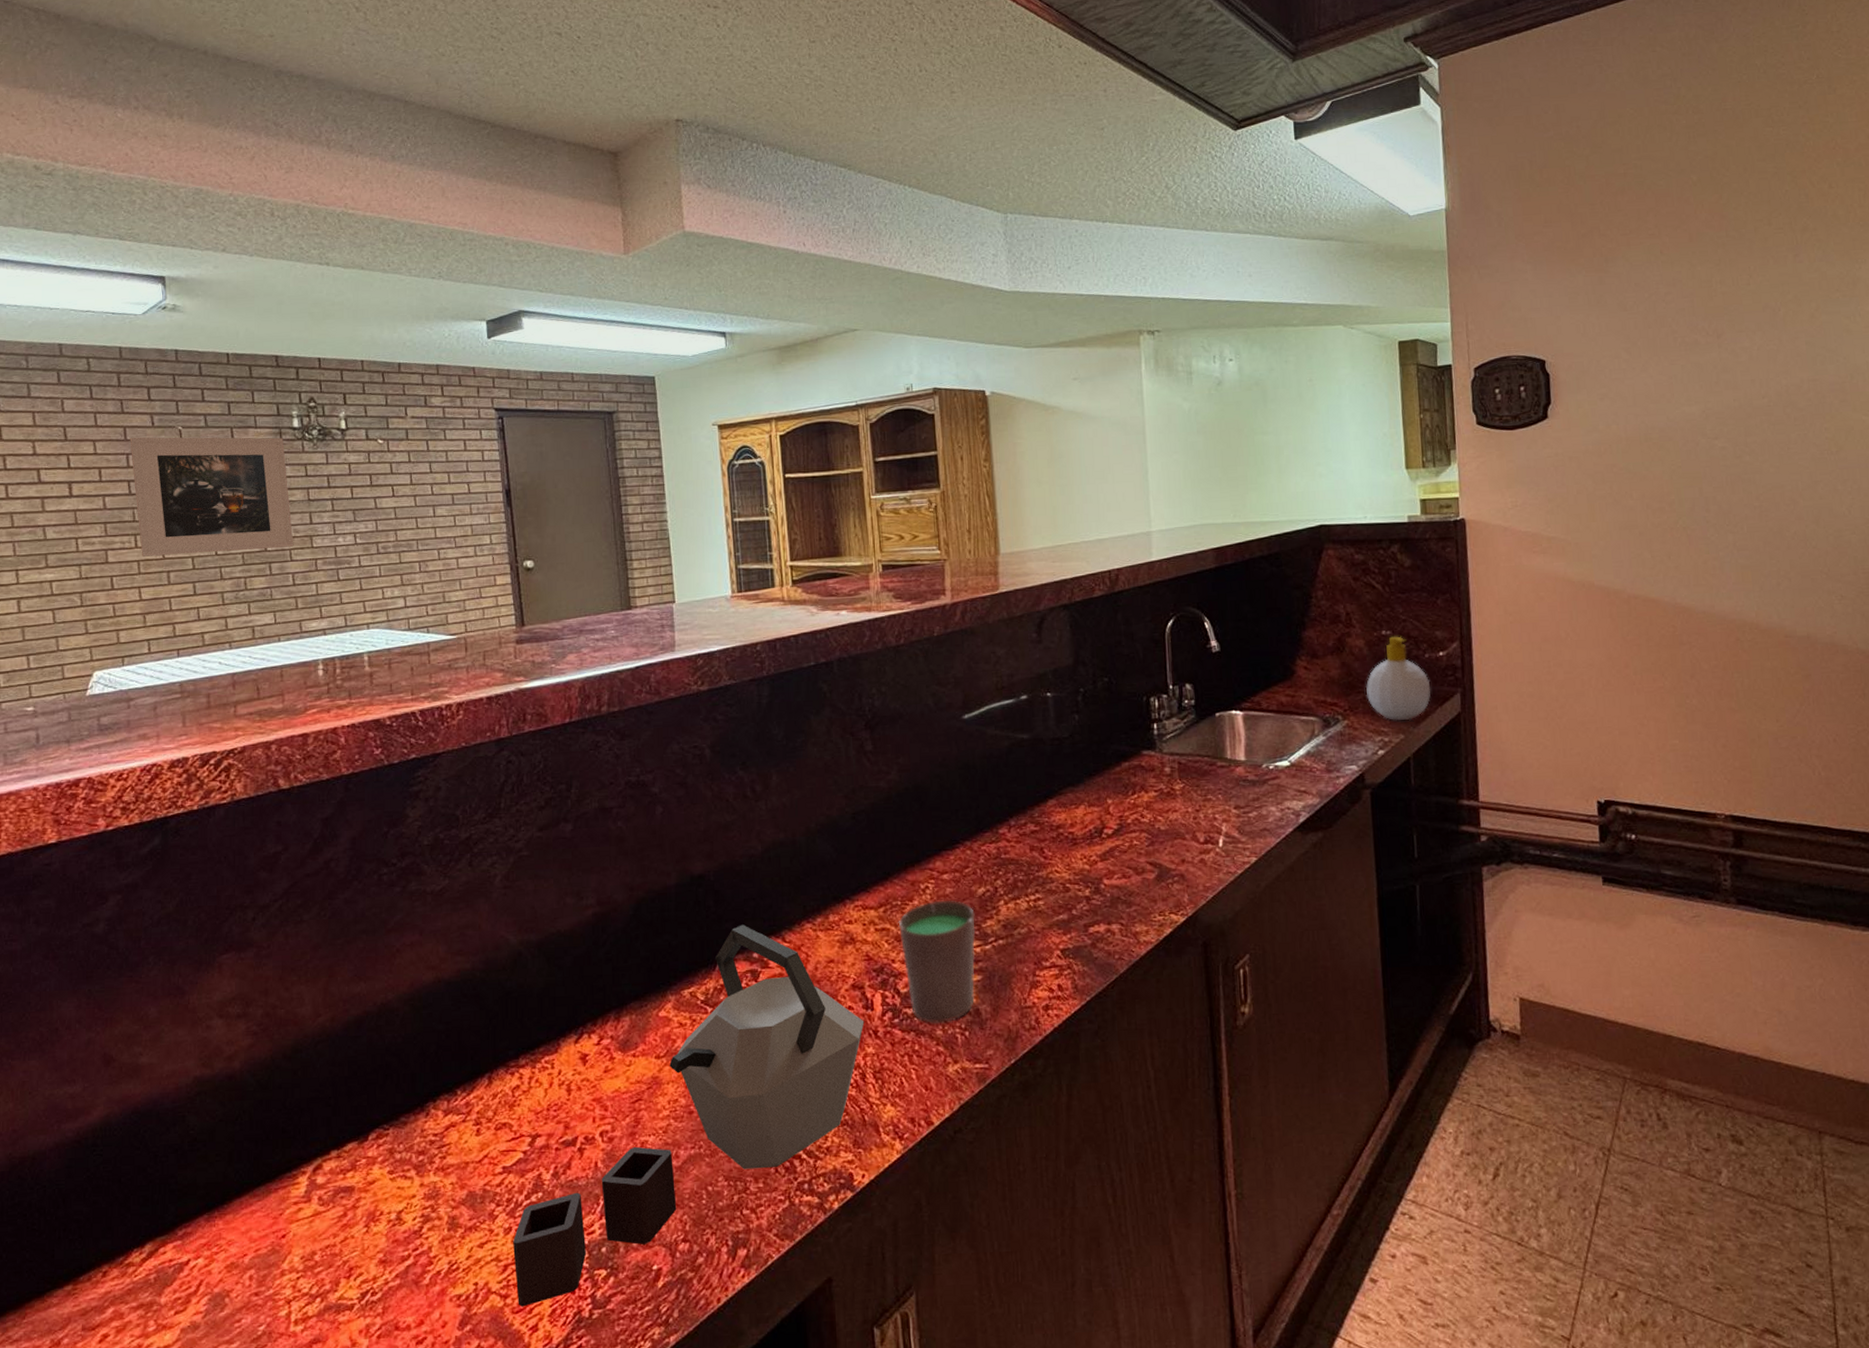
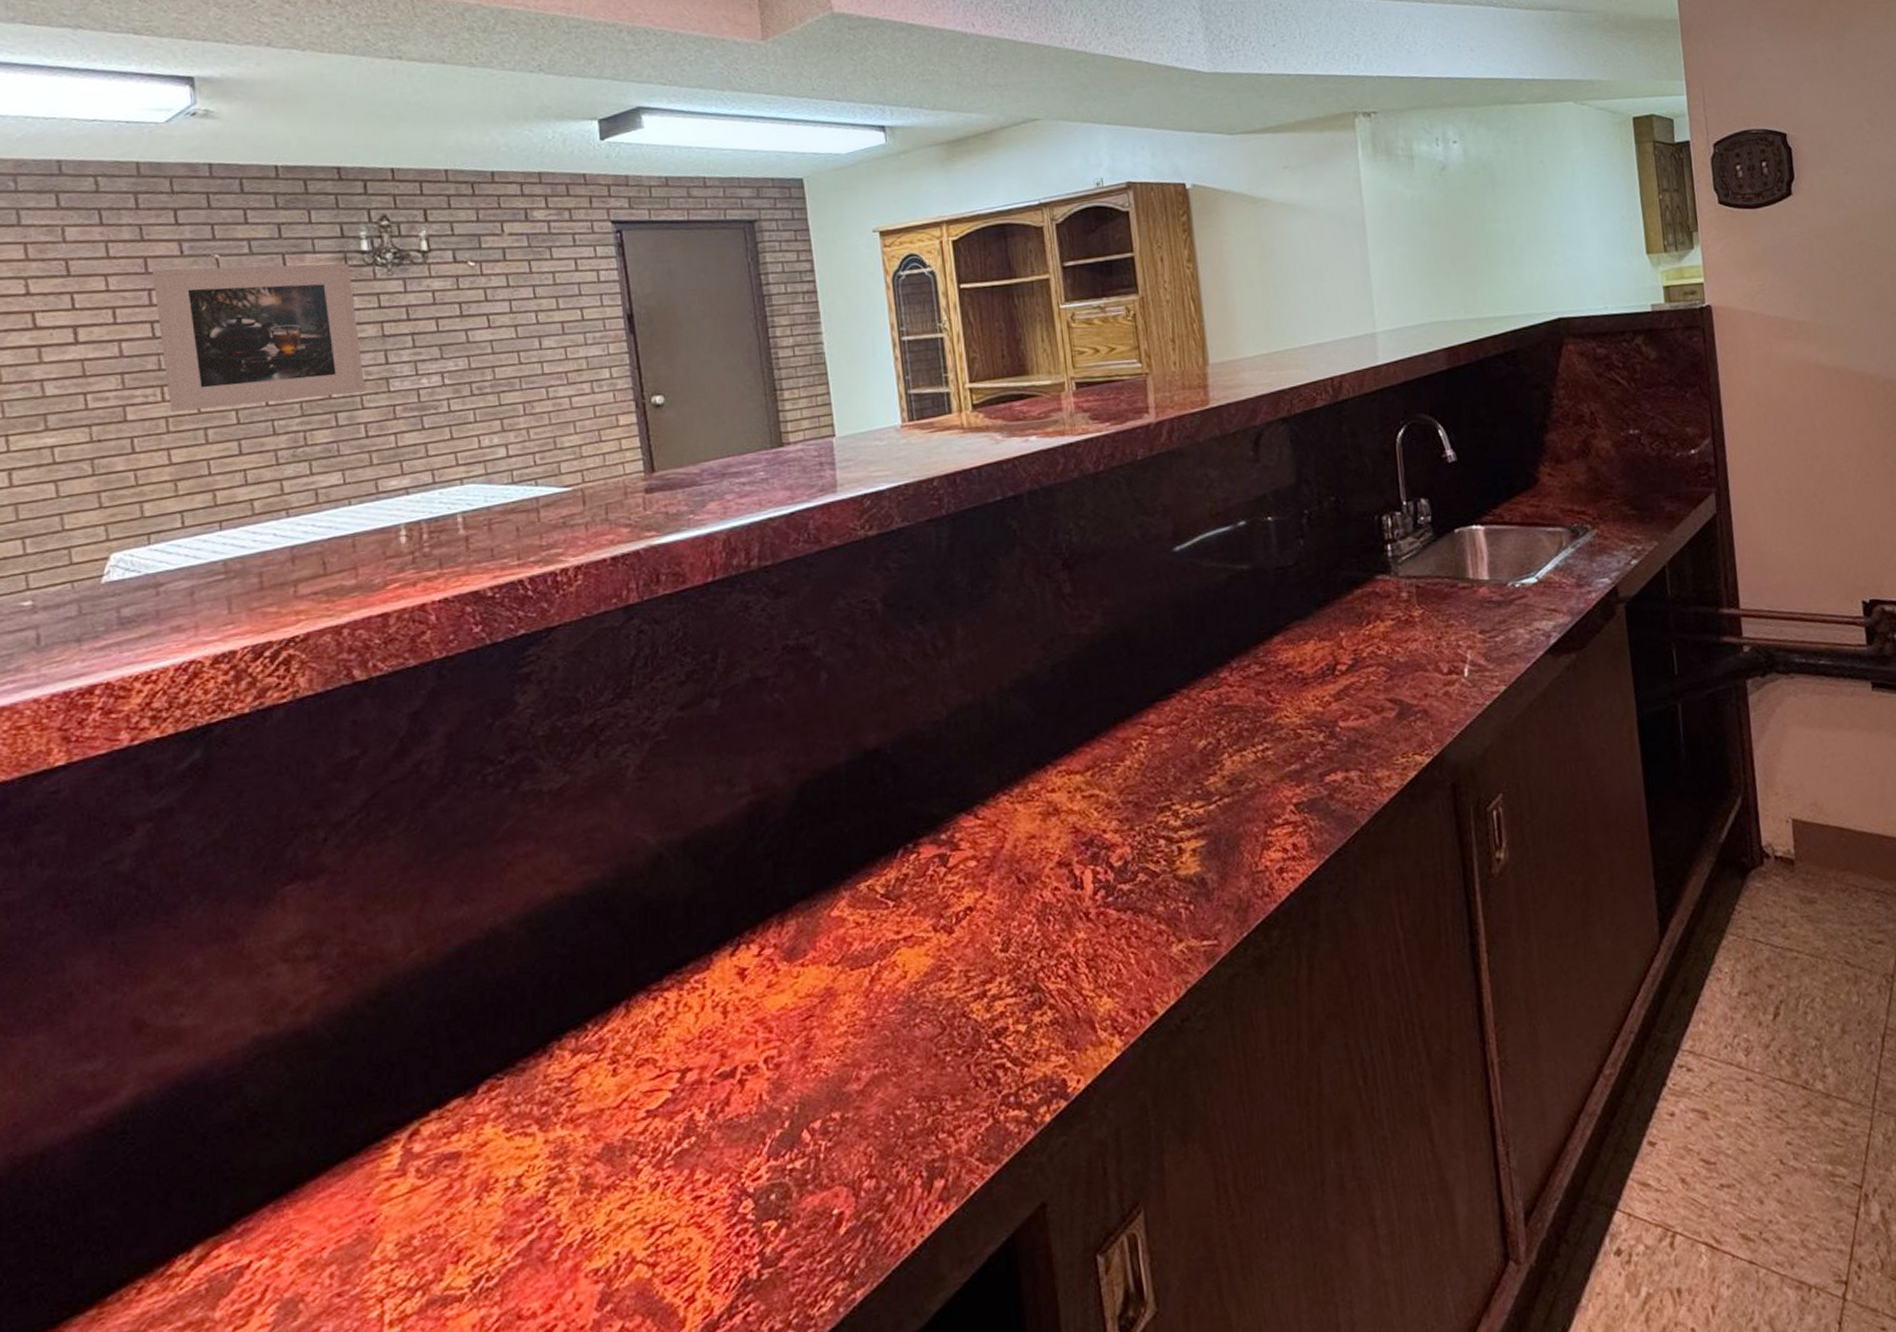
kettle: present [513,924,865,1307] -> none [661,802,1074,1276]
cup: present [898,900,976,1024] -> none [1108,756,1199,899]
soap bottle: present [1366,636,1431,720] -> none [1615,434,1684,527]

